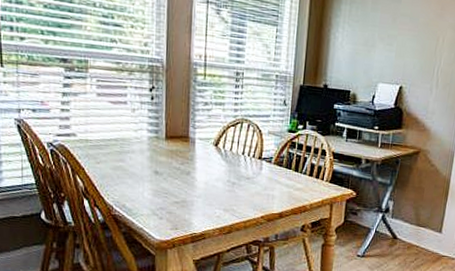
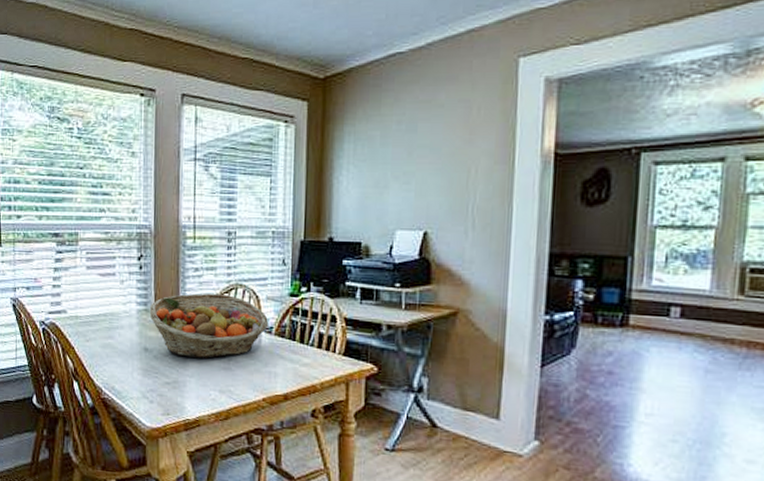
fruit basket: none [160,125,269,182] -> present [149,293,268,359]

